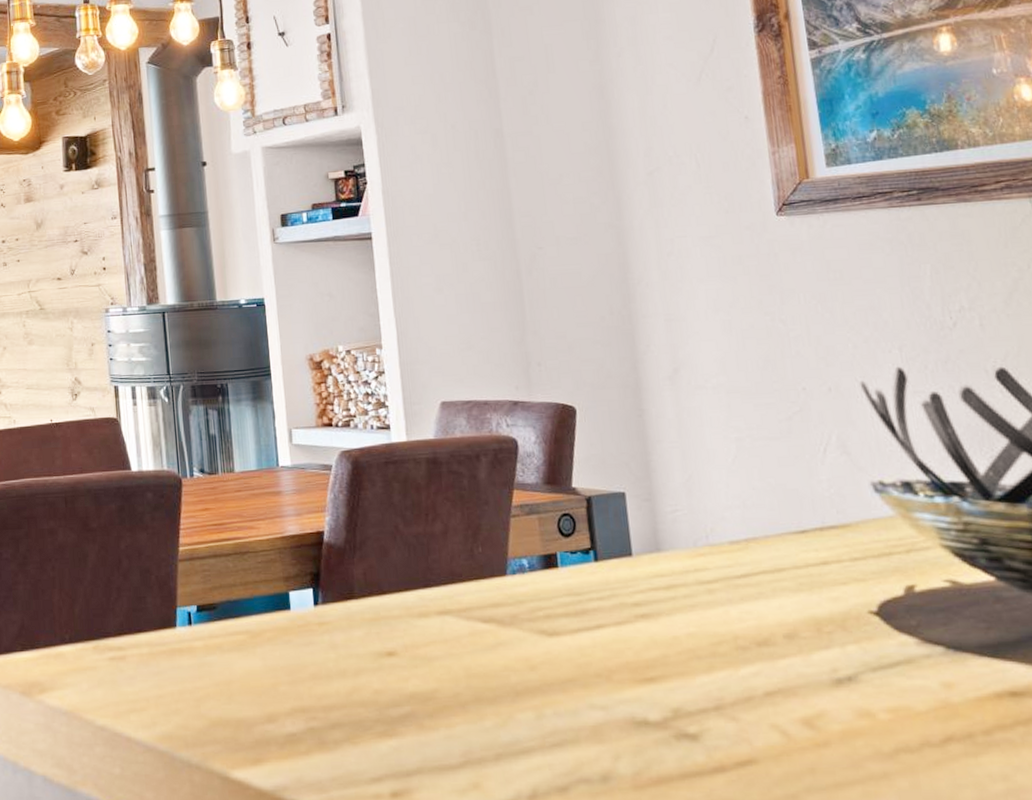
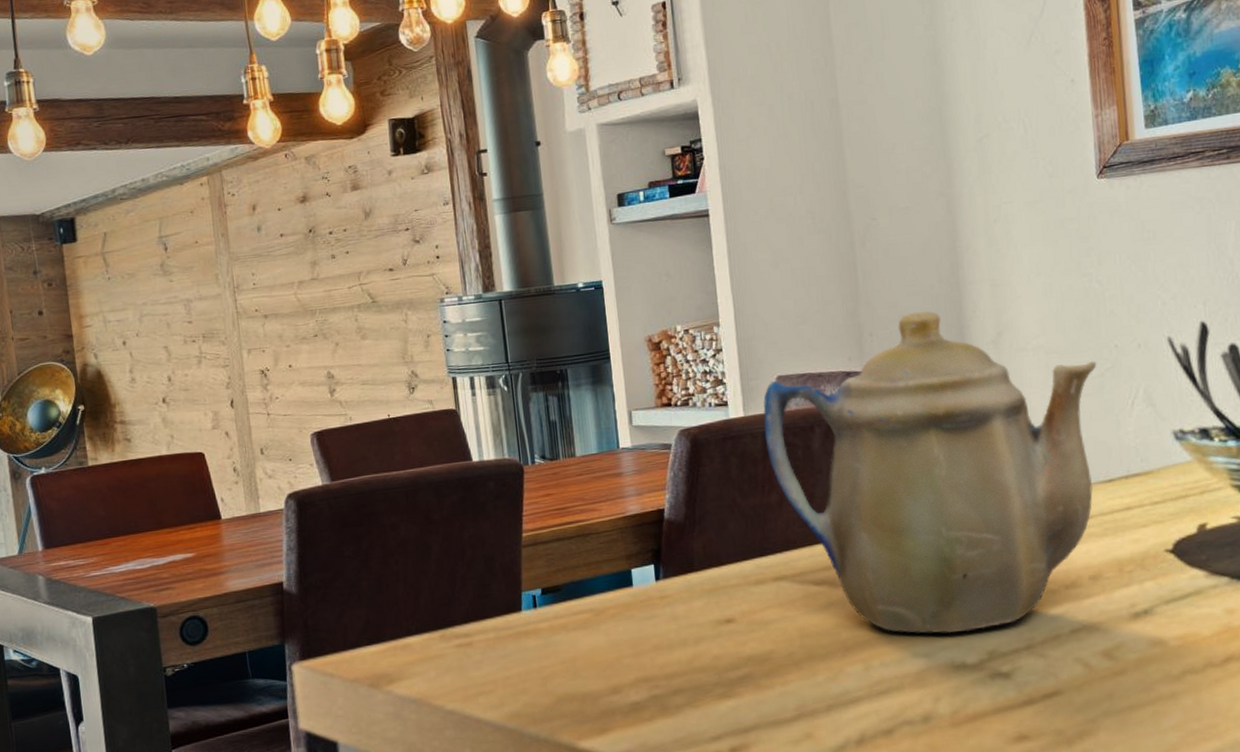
teapot: none [426,343,784,686] -> present [763,311,1097,634]

